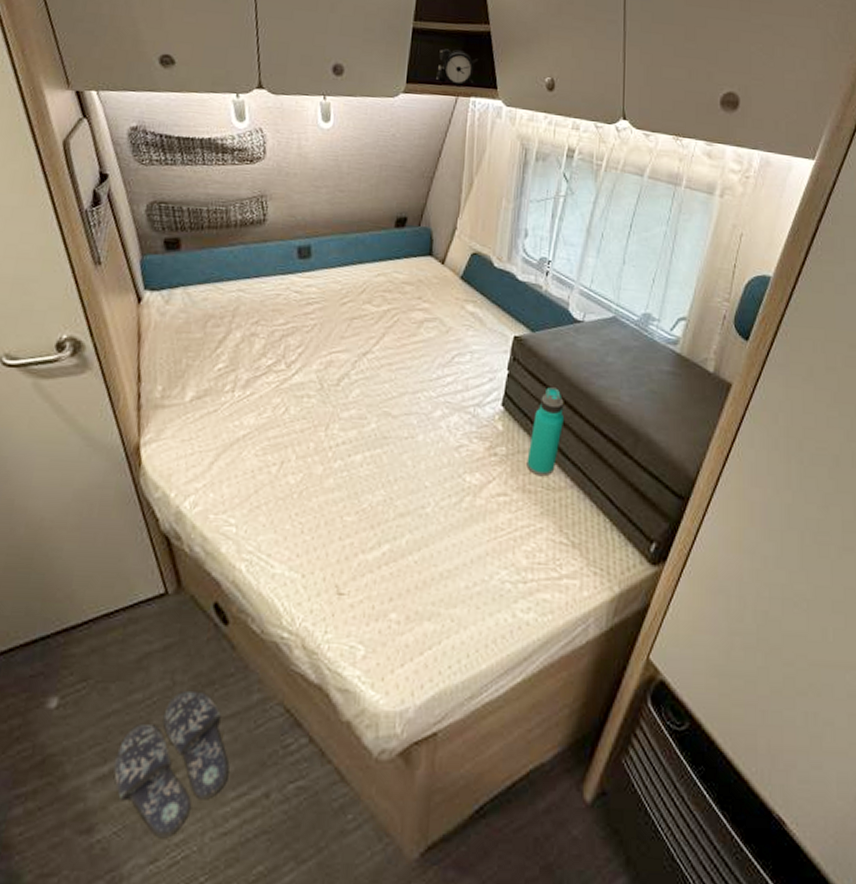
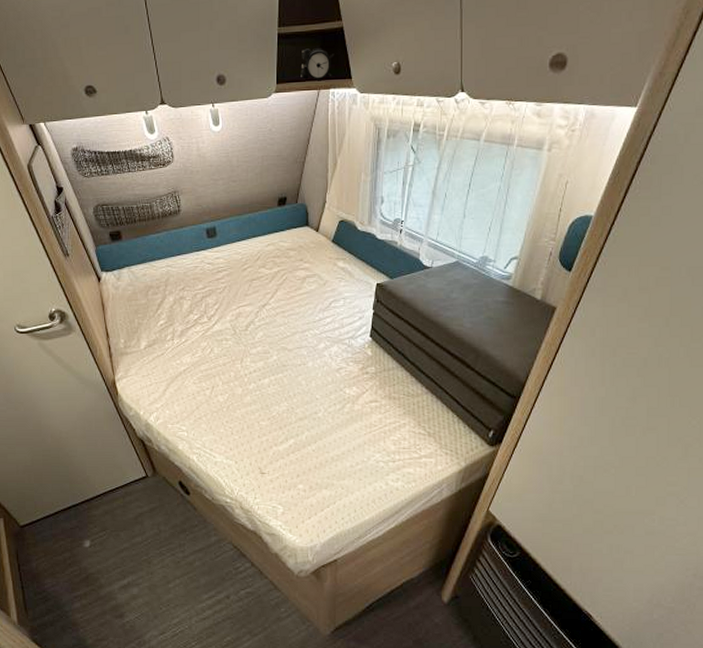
slippers: present [114,690,230,837] -> none [131,535,202,620]
water bottle: present [526,387,564,477] -> none [391,321,418,387]

